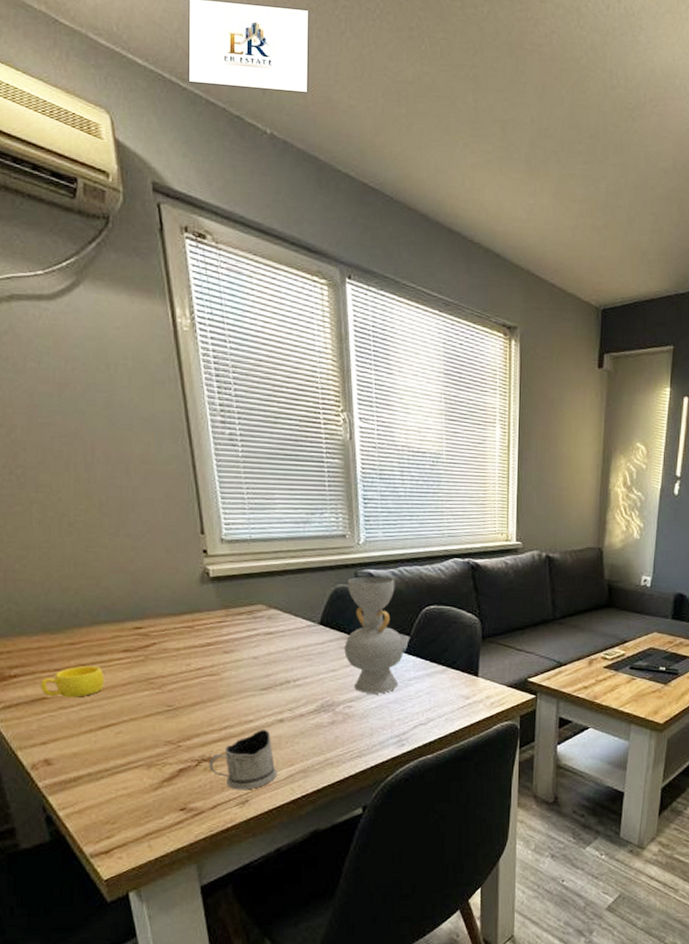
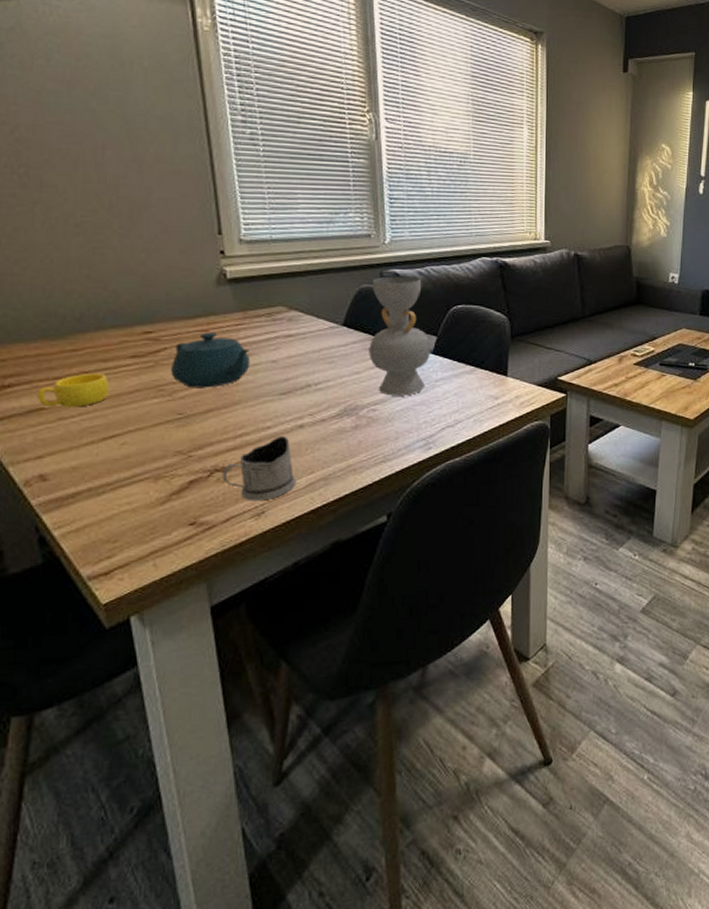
teapot: none [159,629,233,682] -> present [170,332,251,388]

